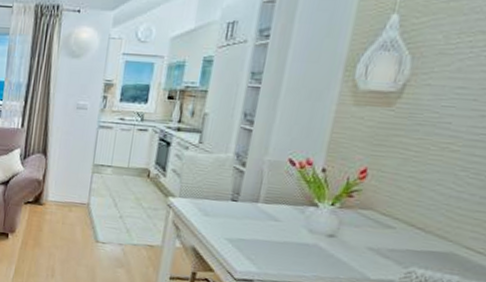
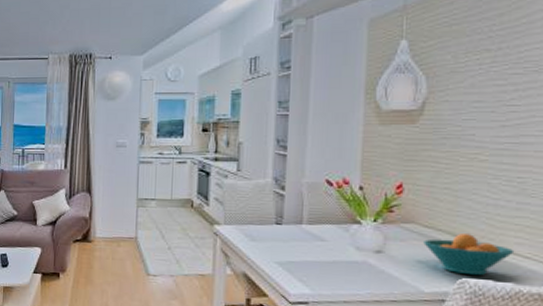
fruit bowl: none [377,224,469,267] -> present [423,234,515,276]

